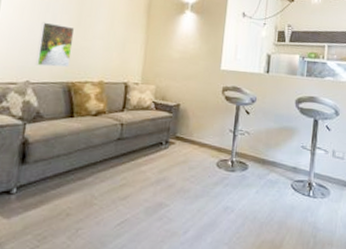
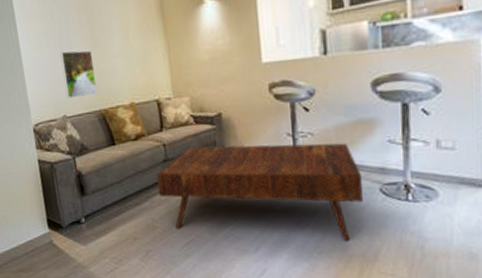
coffee table: none [105,129,280,227] -> present [157,143,363,240]

